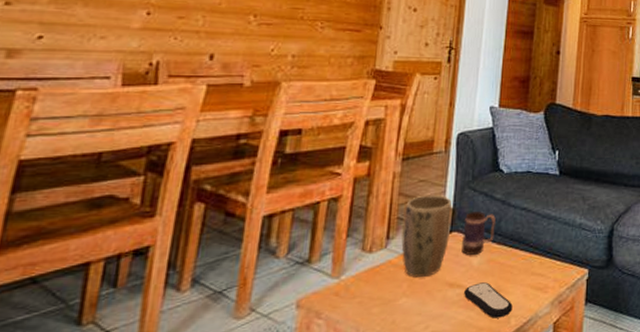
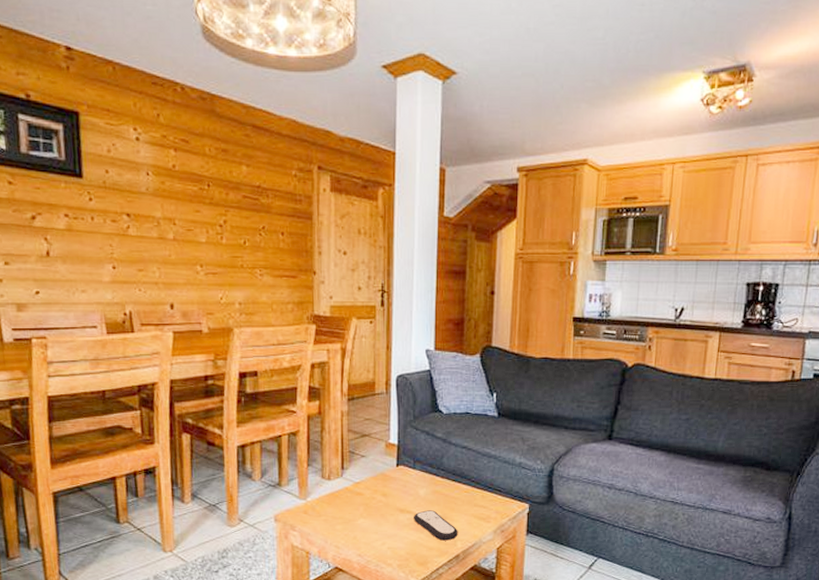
plant pot: present [401,194,453,277] -> none [354,432,398,502]
mug: present [462,212,496,255] -> none [409,448,438,486]

